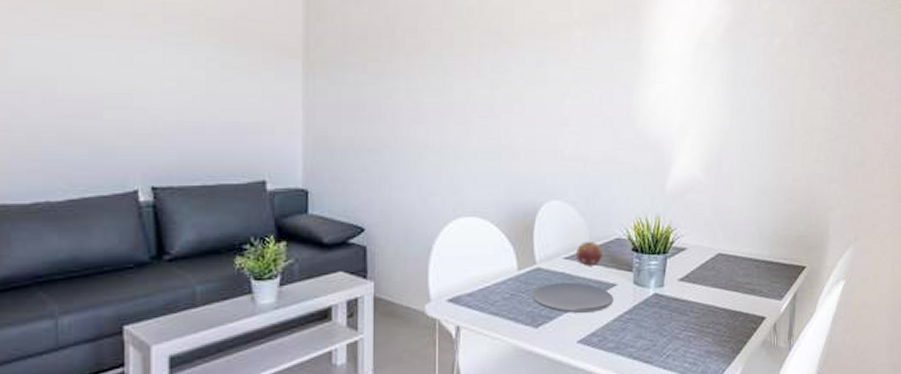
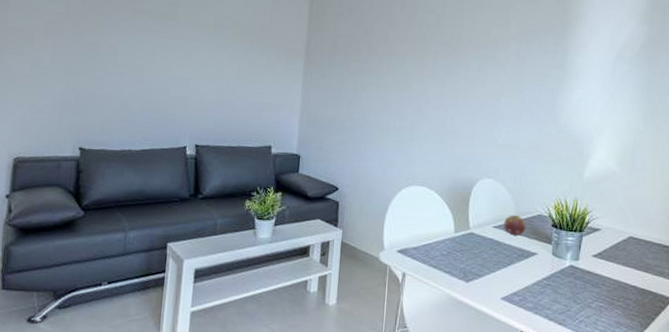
plate: present [532,282,614,313] -> none [465,246,534,275]

